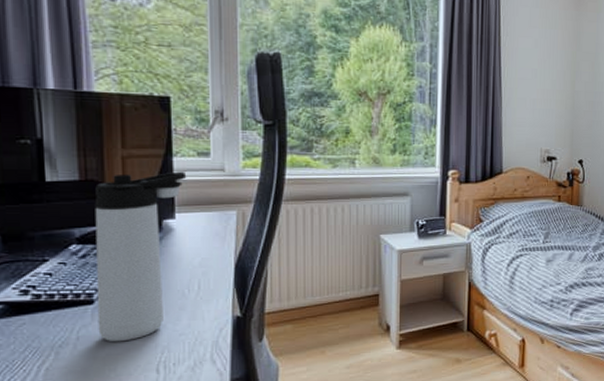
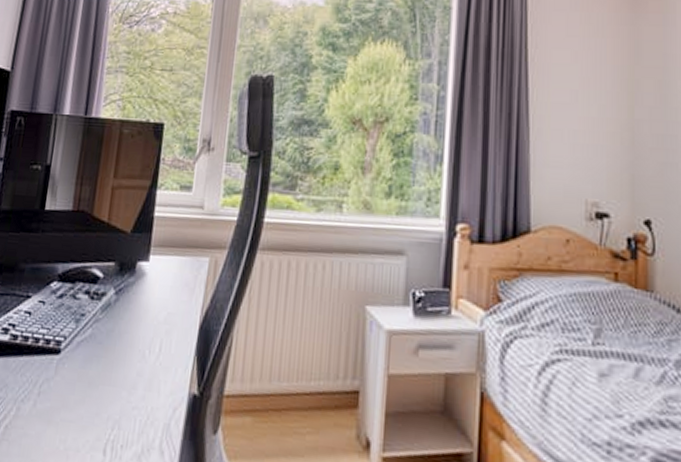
thermos bottle: present [94,171,187,342] -> none [58,206,167,407]

